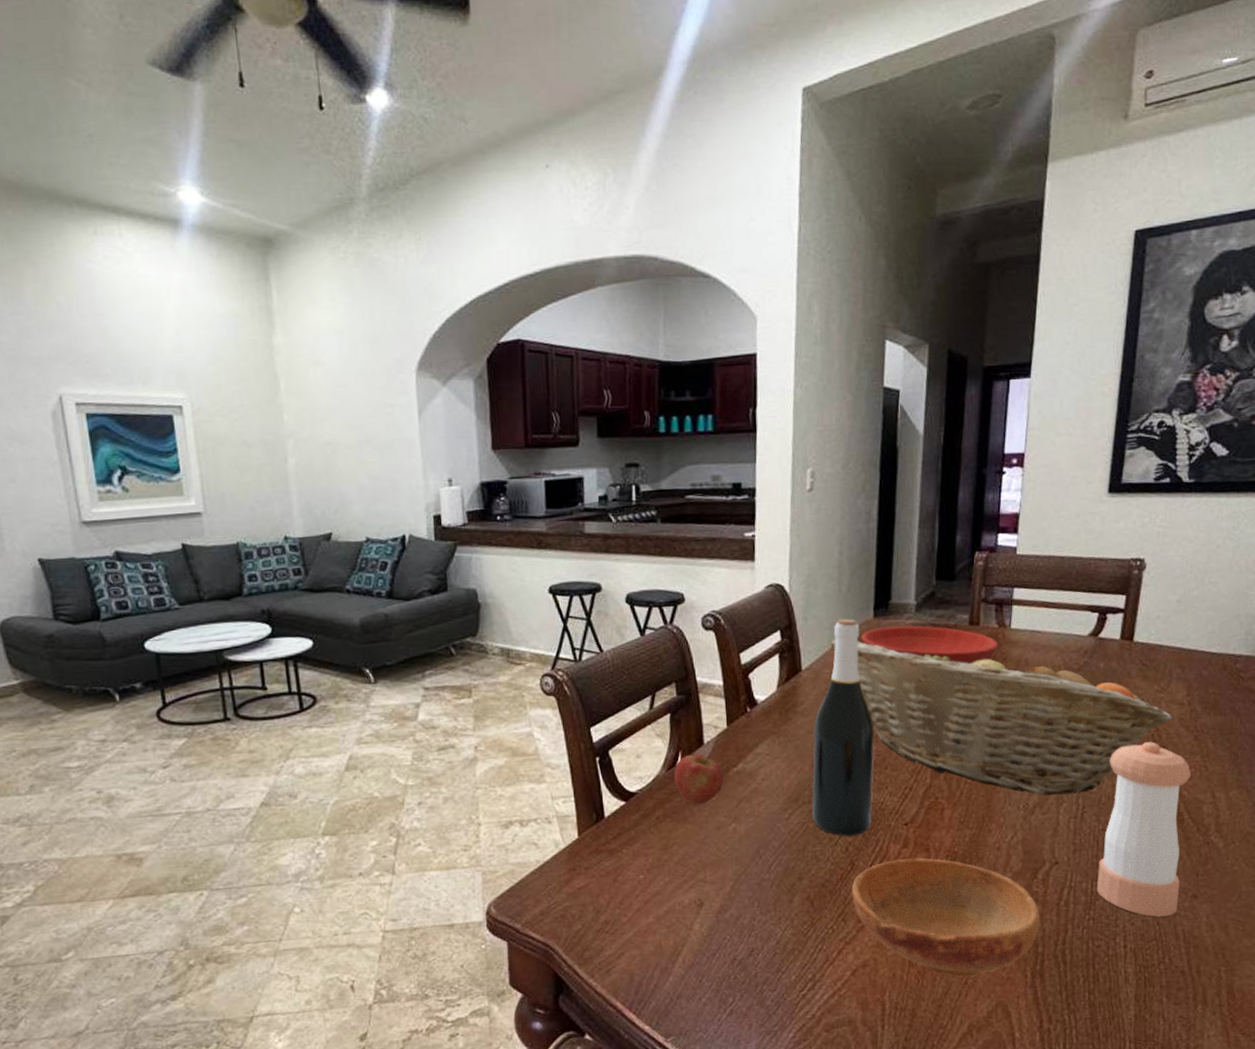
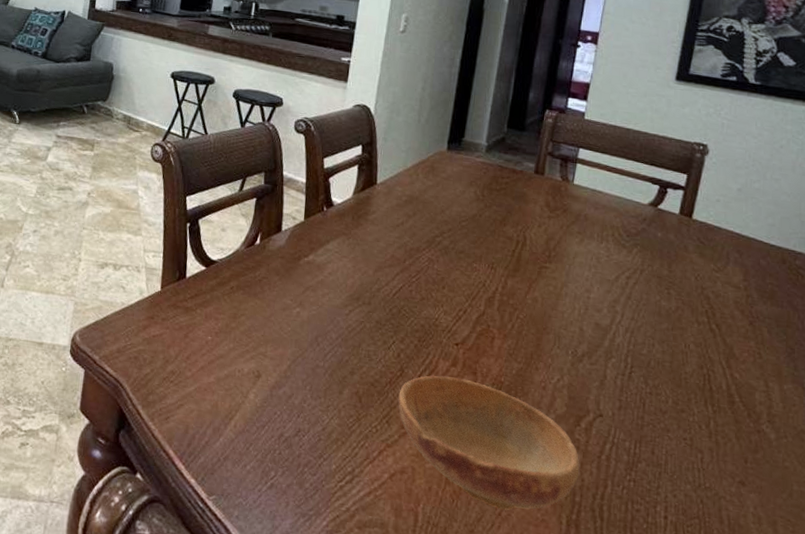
apple: present [674,753,724,805] -> none [251,237,295,285]
wine bottle: present [812,618,875,836] -> none [370,145,437,345]
fruit basket: present [830,640,1173,796] -> none [405,163,728,352]
bowl: present [860,626,999,665] -> none [433,160,561,209]
pepper shaker: present [1096,742,1191,917] -> none [639,316,744,497]

